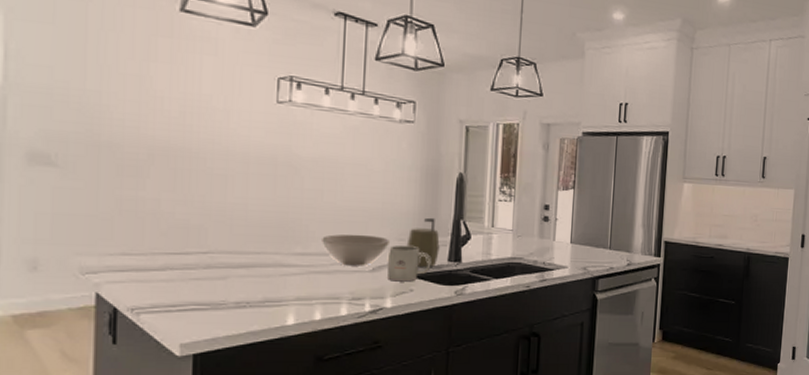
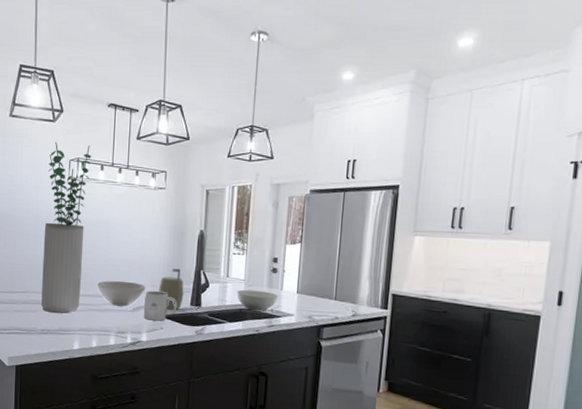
vase: none [235,51,312,279] -> present [41,141,92,314]
bowl: none [504,241,551,265] -> present [237,289,279,311]

